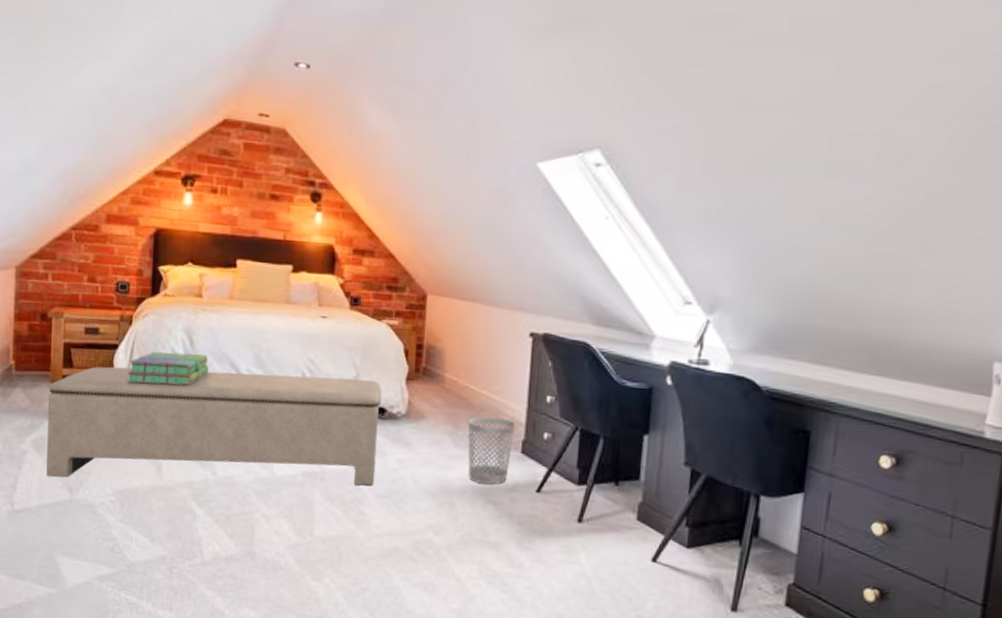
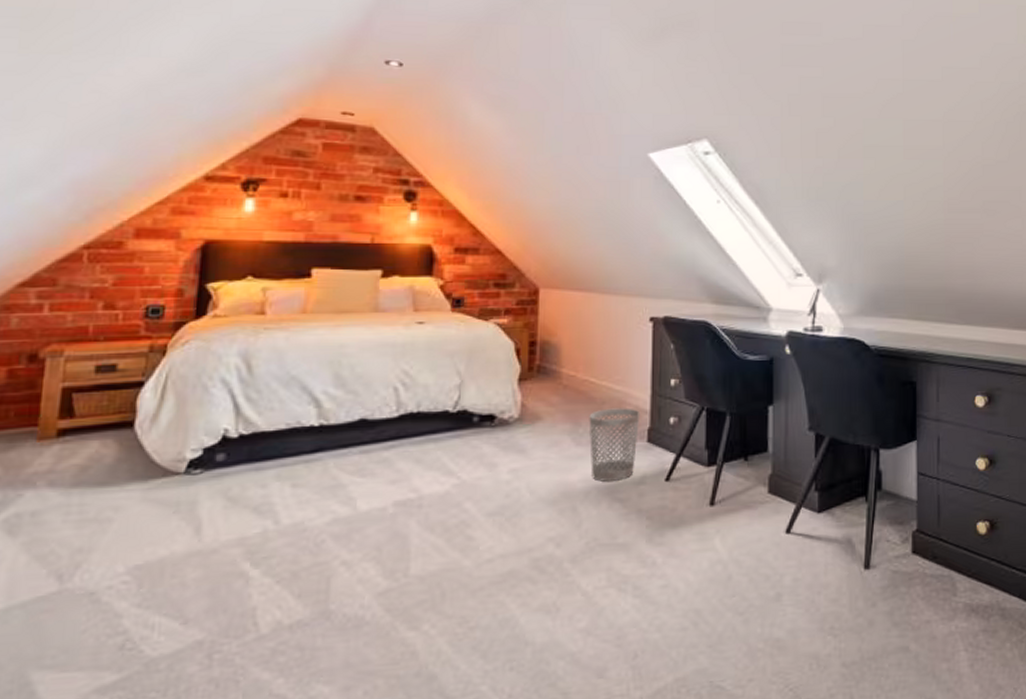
bench: present [46,366,382,486] -> none [21,385,491,566]
stack of books: present [127,352,209,386] -> none [155,380,273,426]

